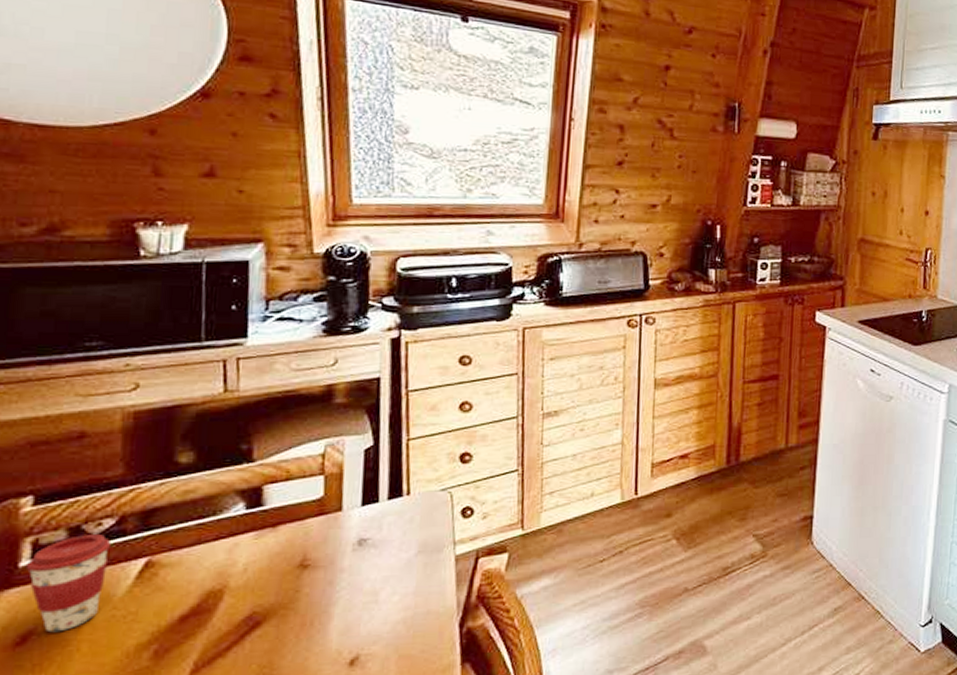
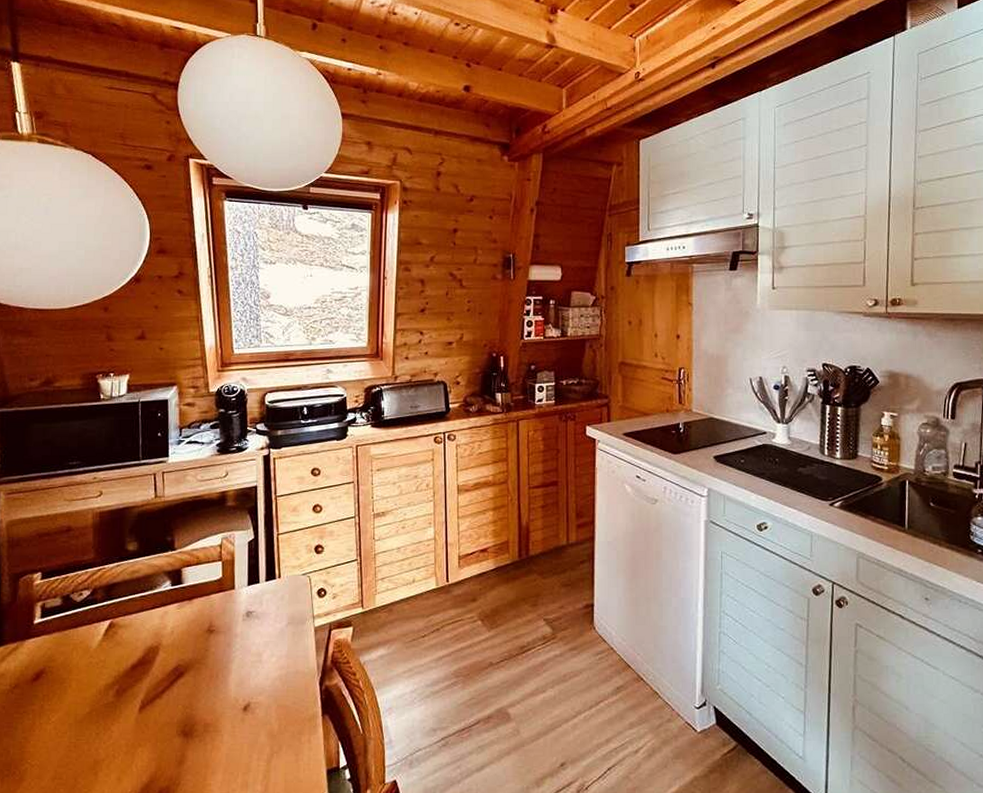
coffee cup: present [25,533,112,633] -> none [37,601,89,673]

